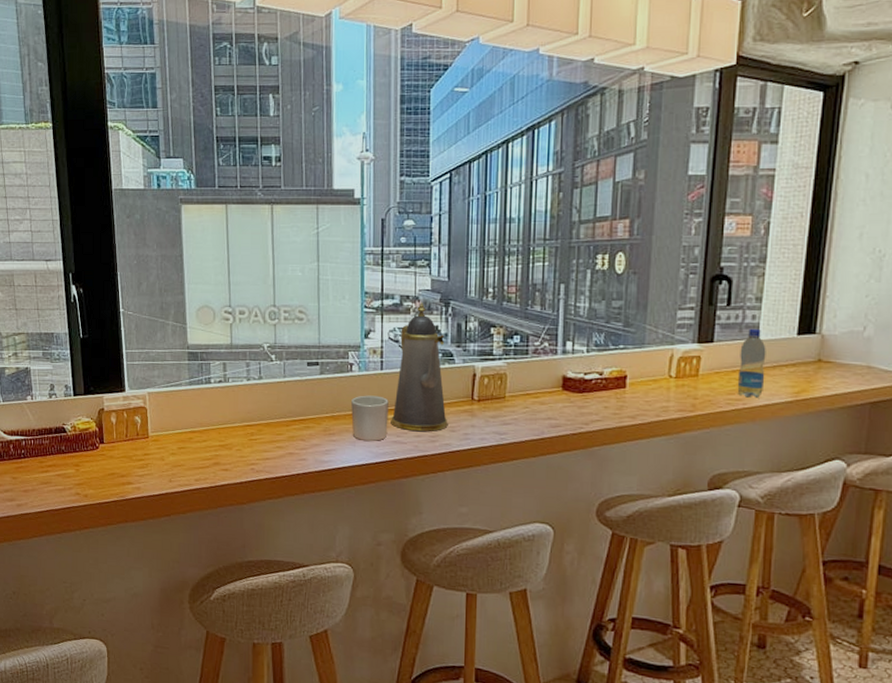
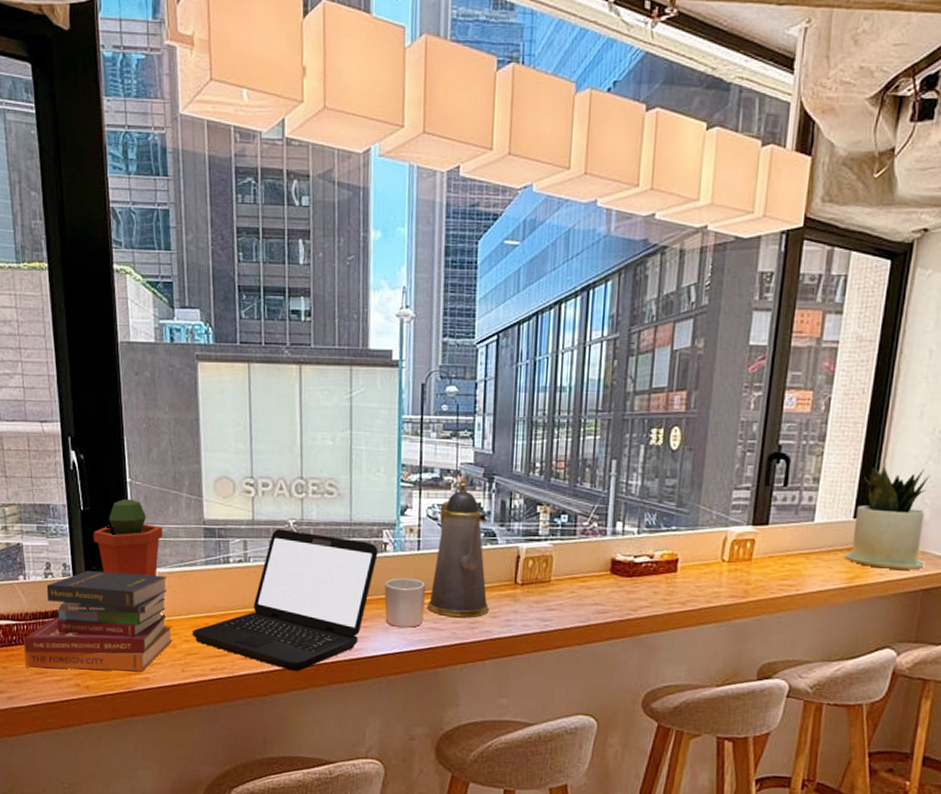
books: none [31,391,160,482] -> present [23,571,172,672]
succulent plant: none [91,327,152,396] -> present [94,499,164,577]
laptop: none [178,352,345,482] -> present [192,529,378,672]
bottle: present [737,328,766,398] -> none [790,510,822,584]
planter: none [789,286,873,384] -> present [843,467,931,570]

